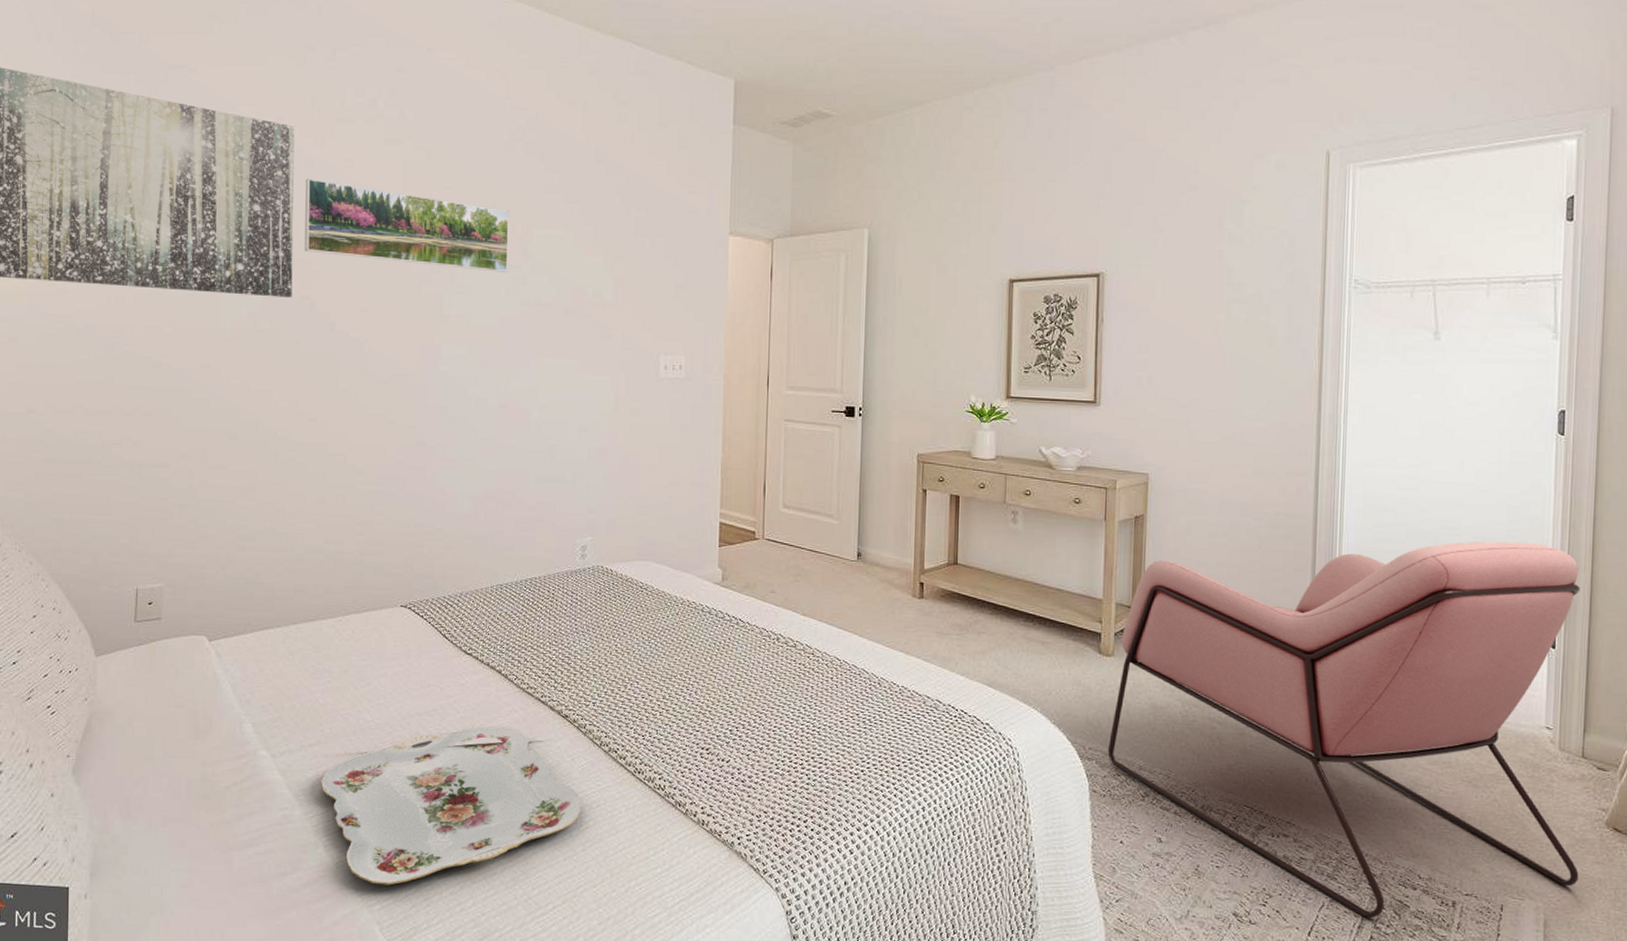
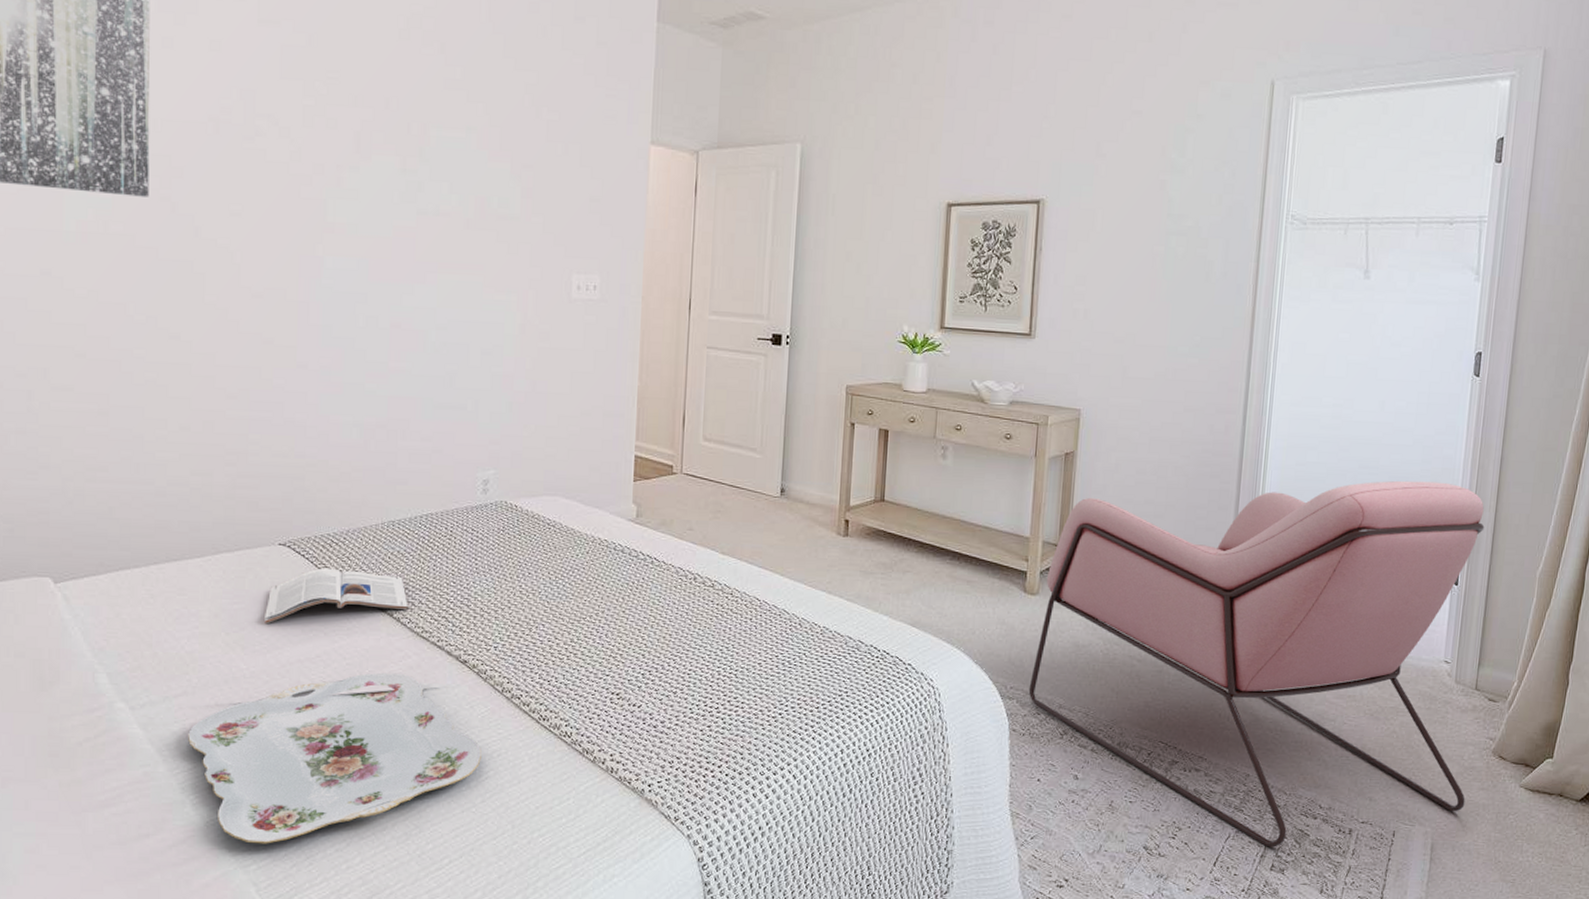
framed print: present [304,178,509,272] -> none [163,60,404,177]
magazine: none [388,628,515,680] -> present [265,568,408,625]

